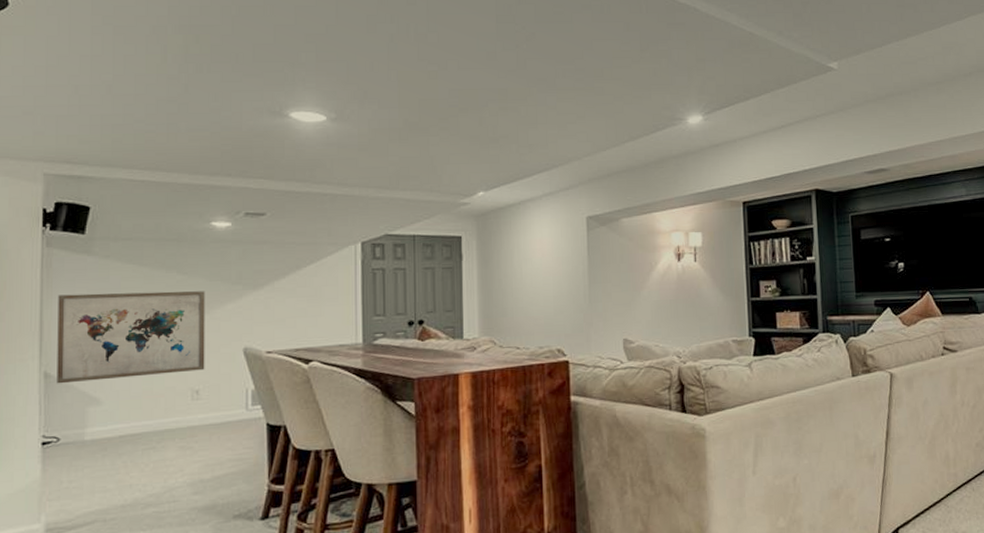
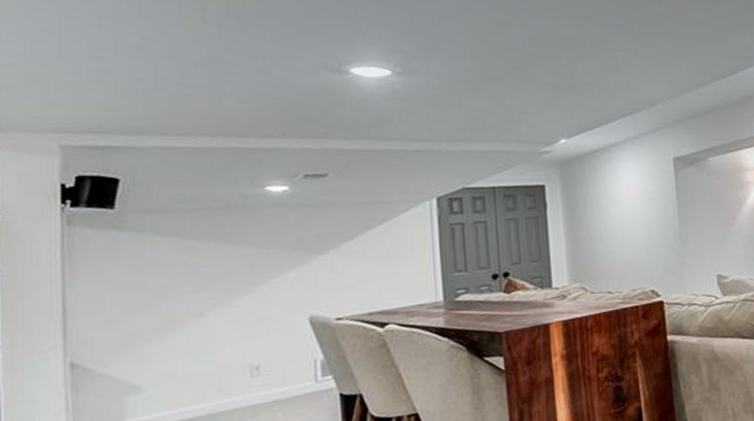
wall art: present [56,291,205,384] -> none [84,260,265,375]

